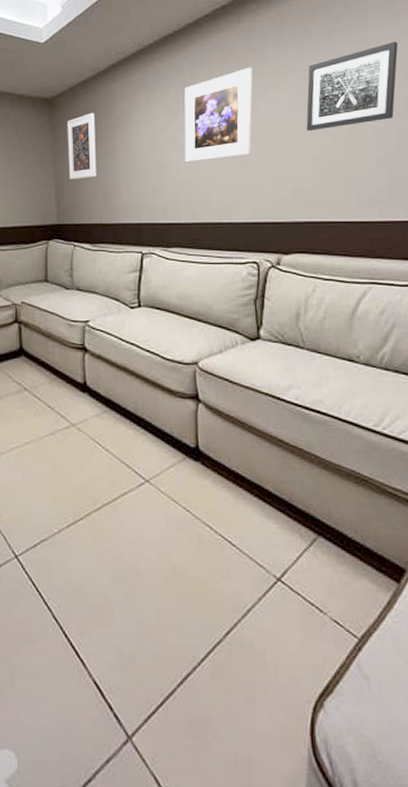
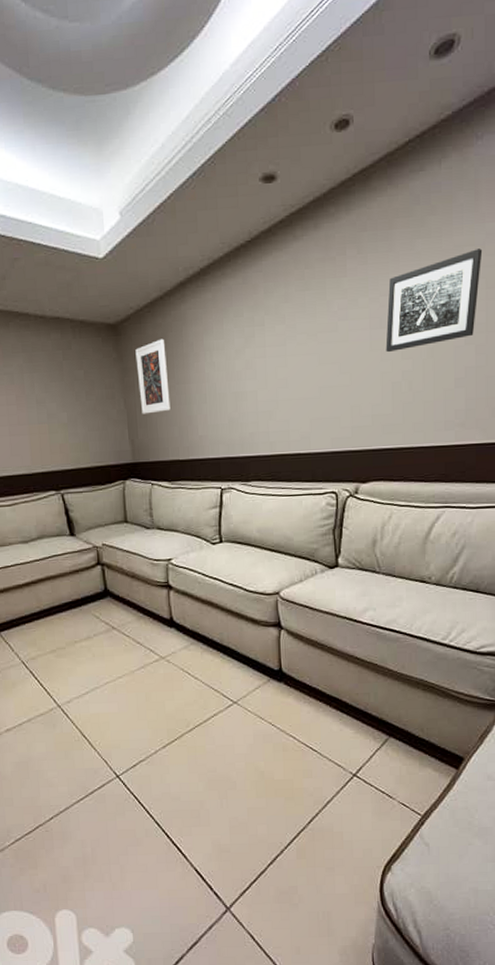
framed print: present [184,67,253,163] -> none [259,281,331,391]

